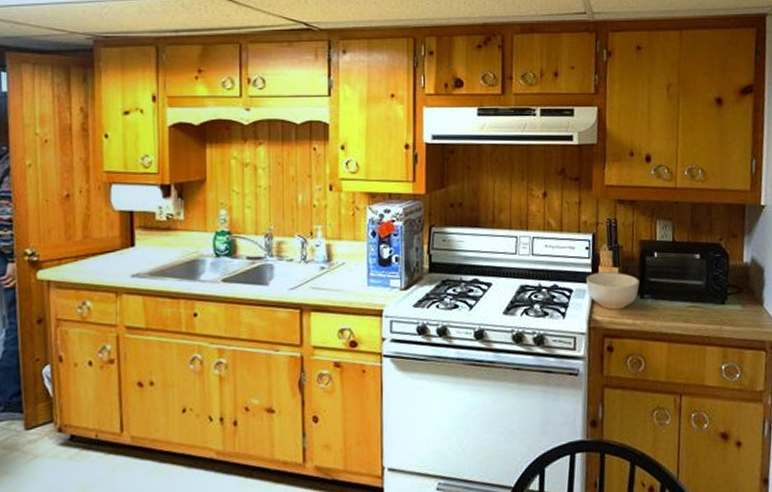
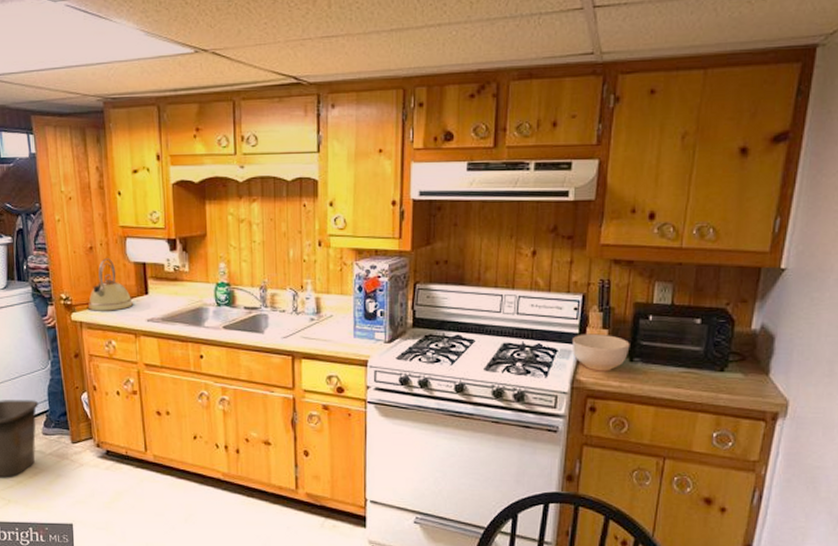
kettle: none [58,207,117,268] -> present [87,258,134,311]

